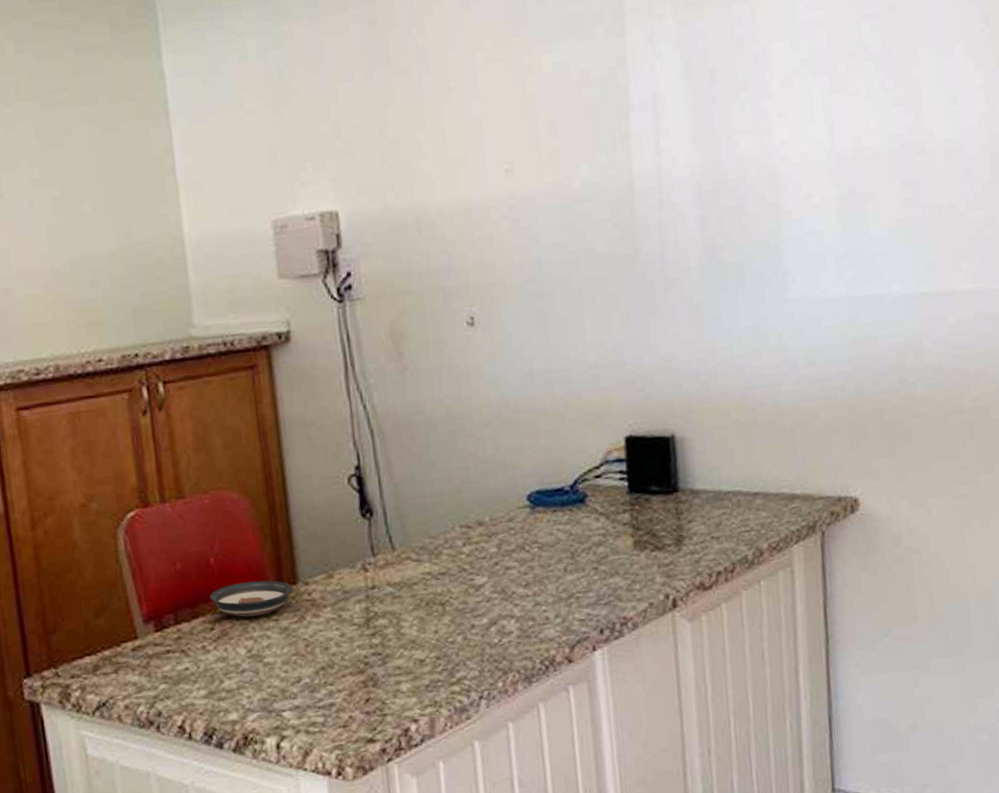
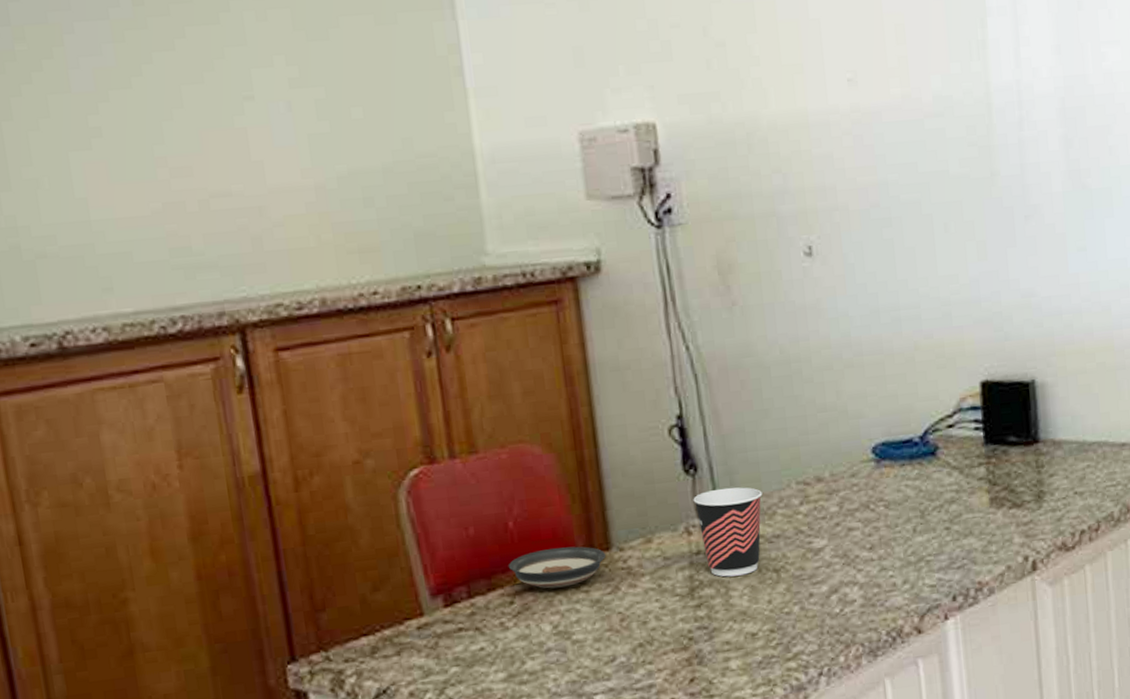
cup: none [369,529,430,609] -> present [693,487,763,577]

